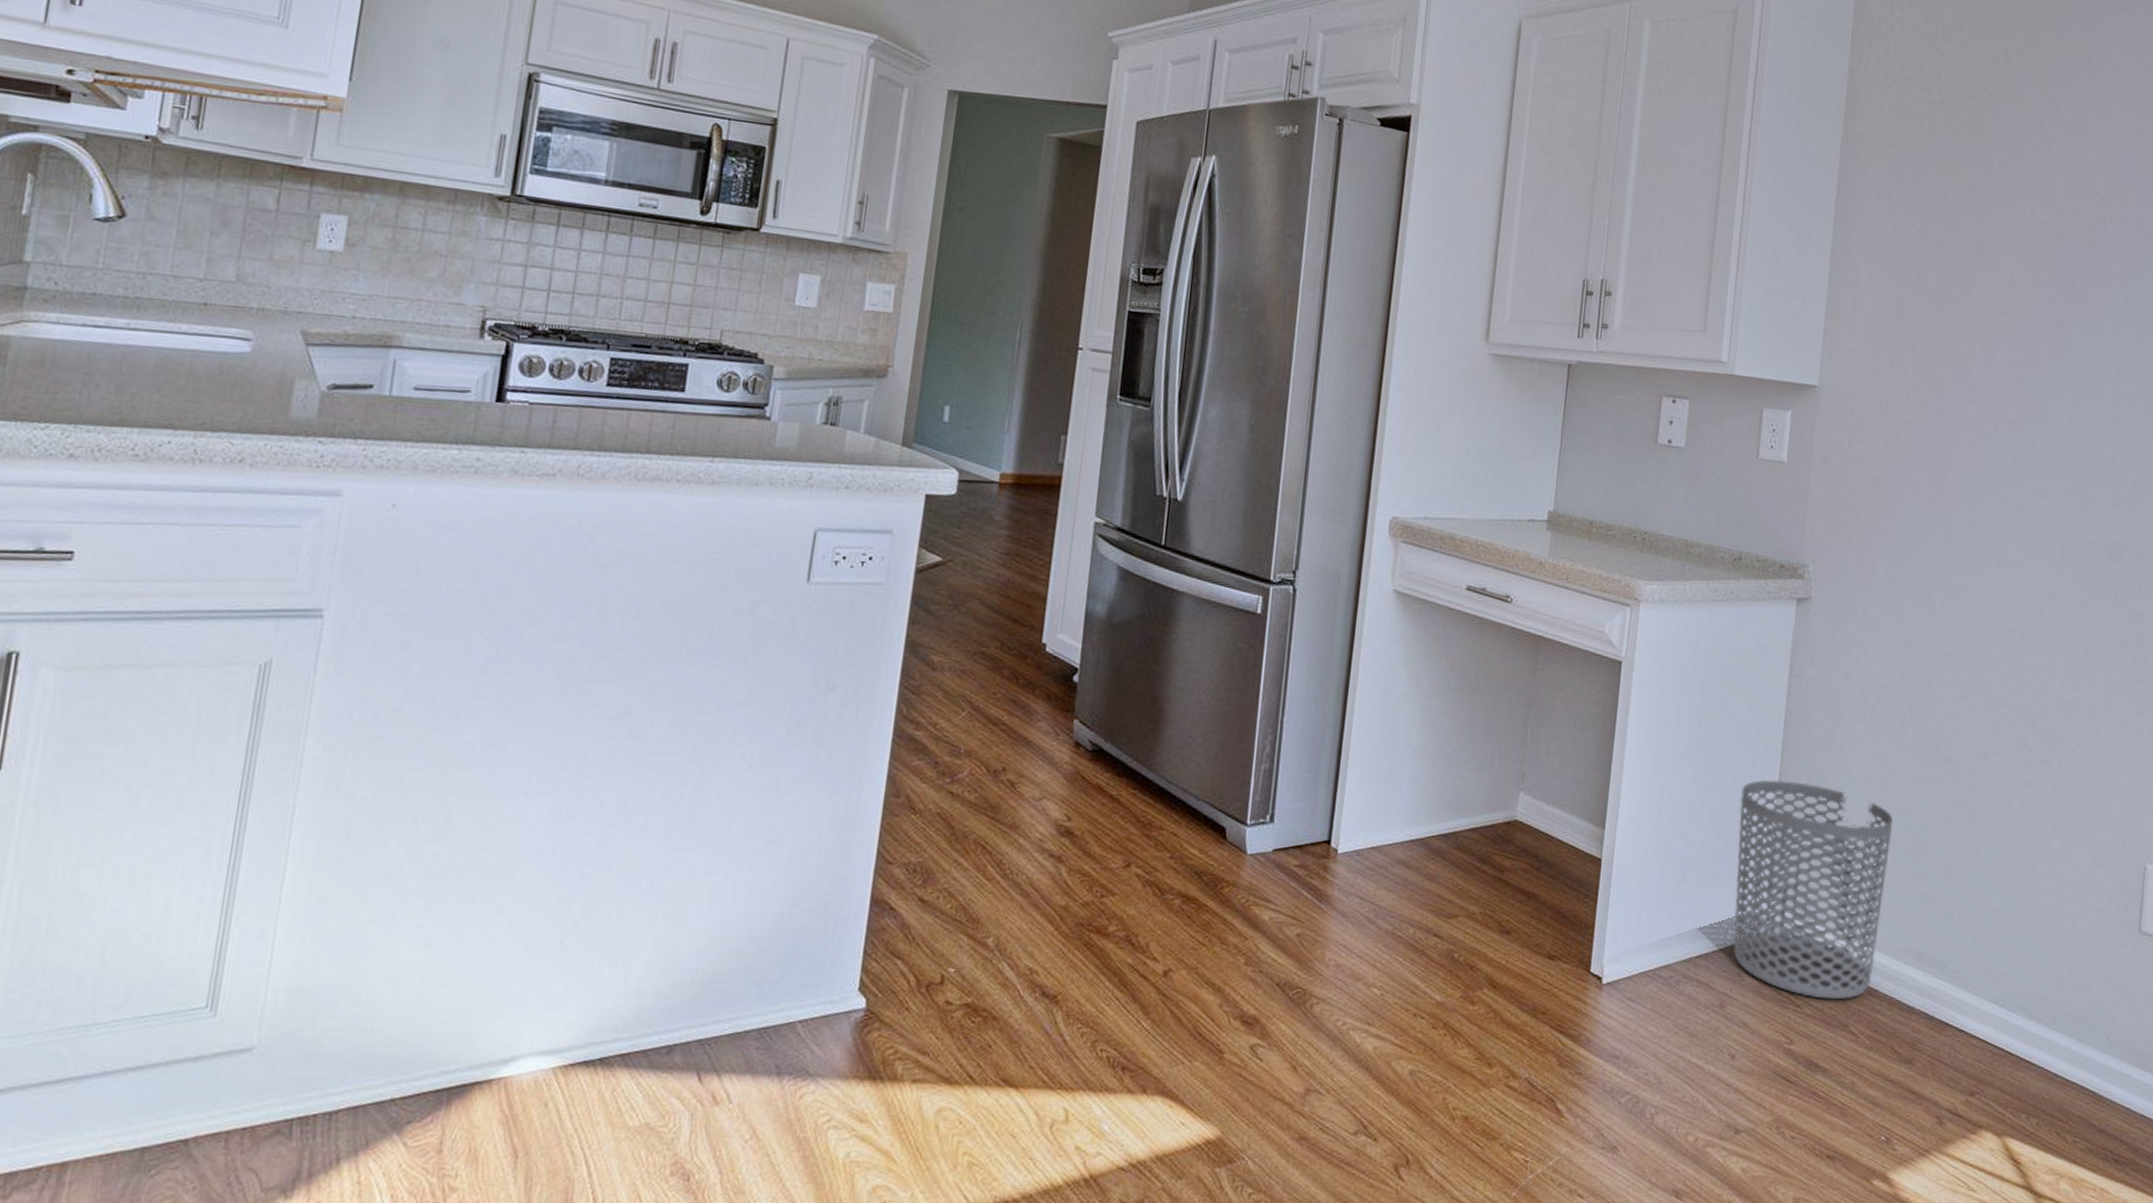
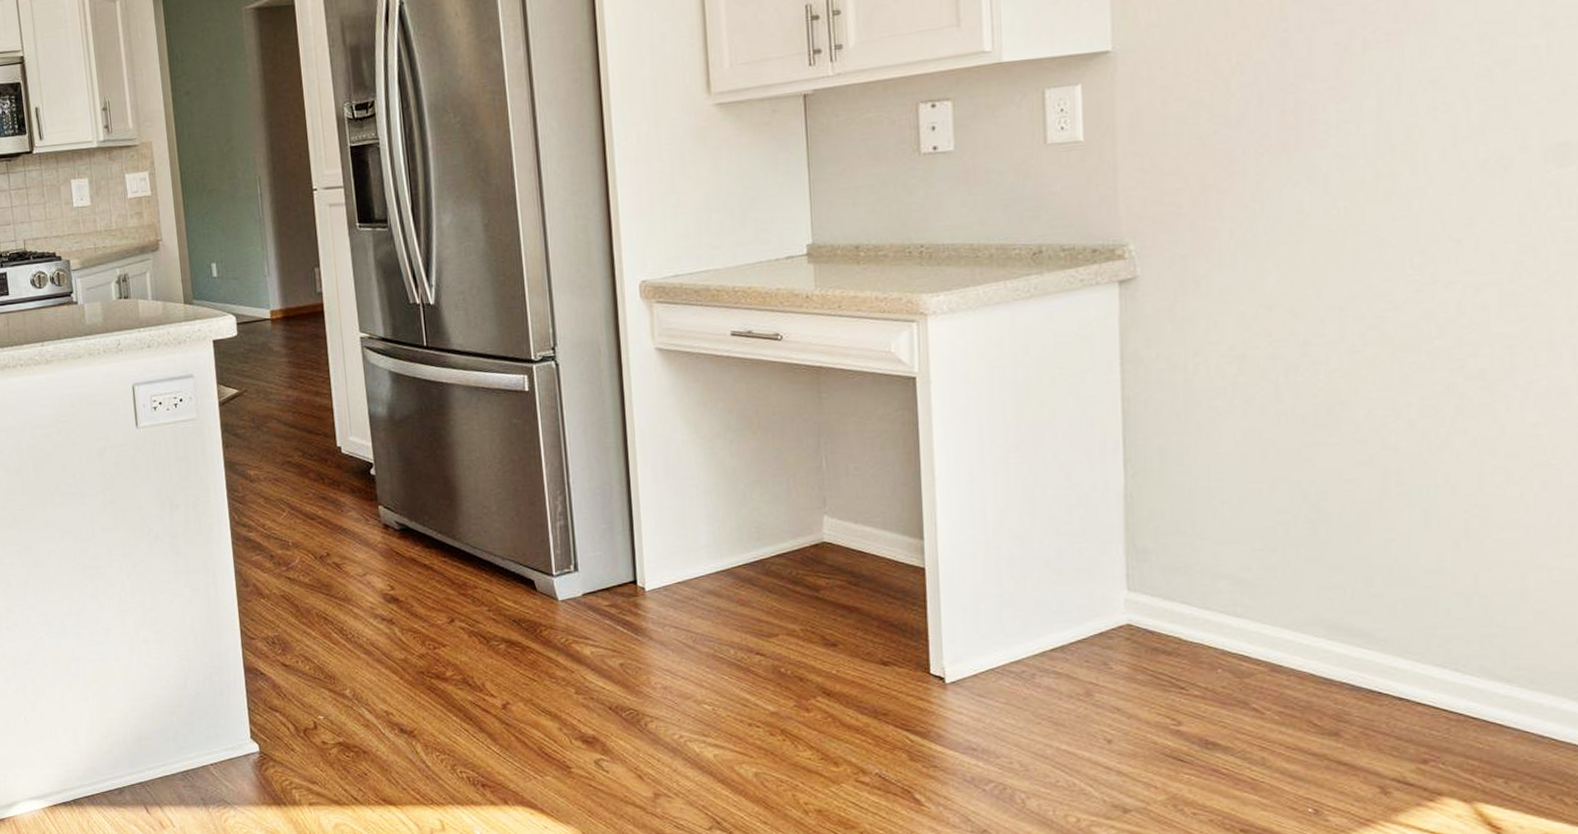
waste bin: present [1733,779,1893,1000] -> none [1078,467,1280,679]

